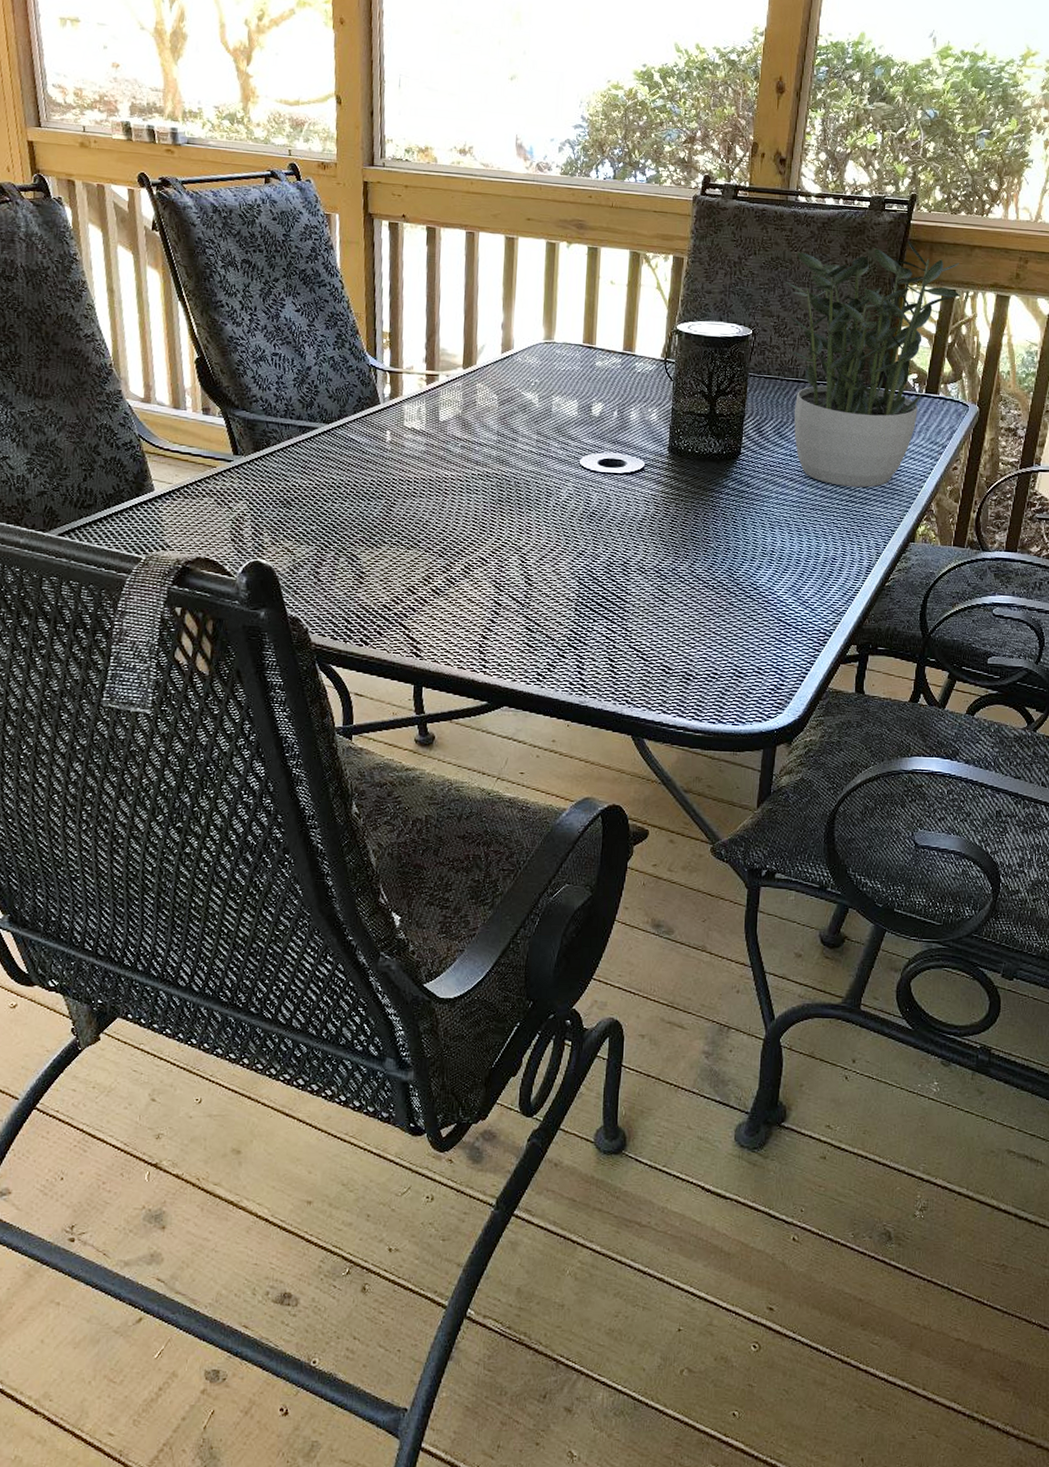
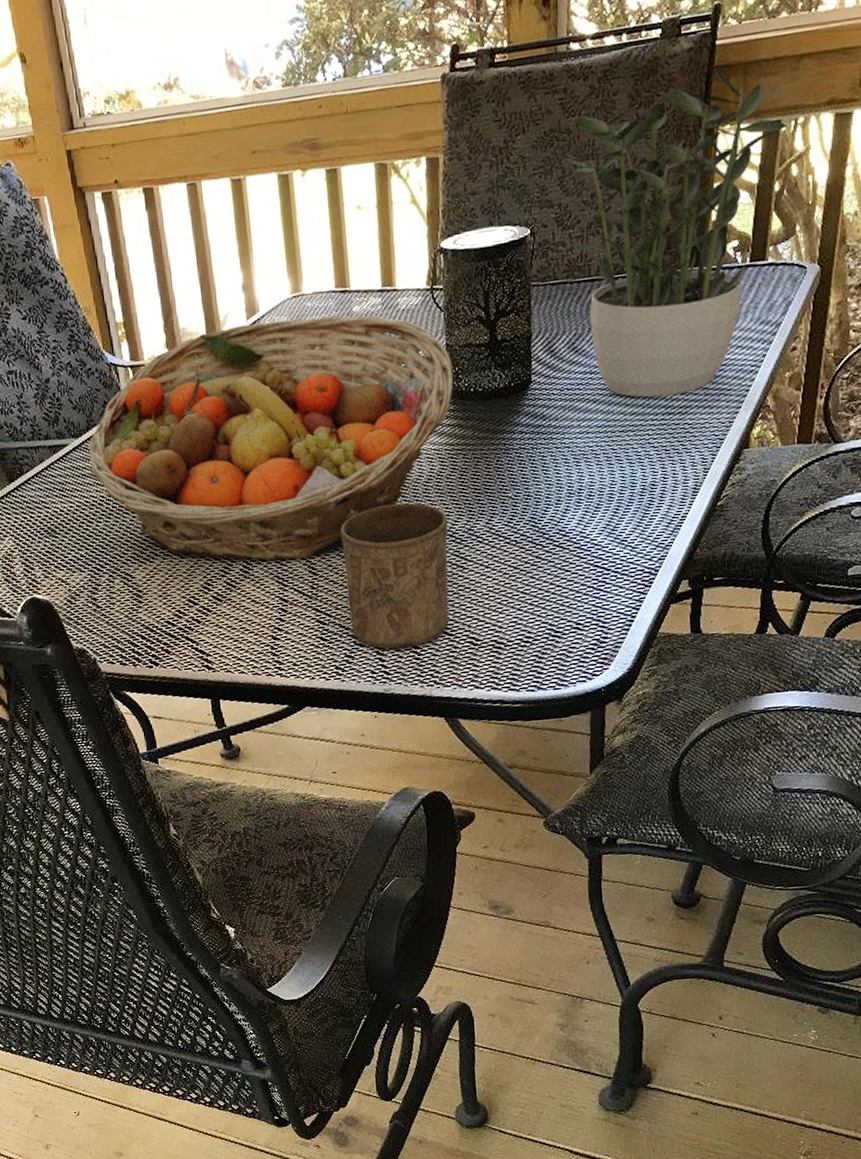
fruit basket: none [334,356,676,570] -> present [88,315,454,562]
cup: none [556,534,656,666] -> present [340,503,449,650]

